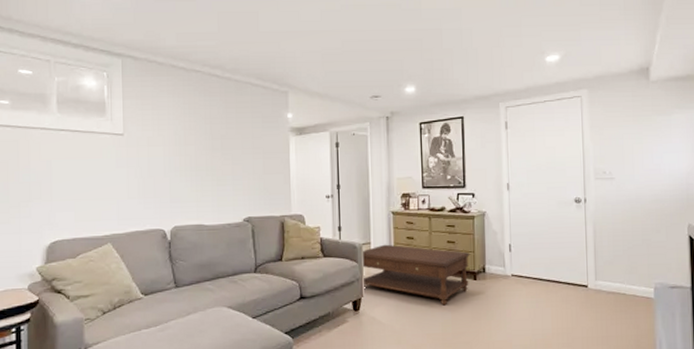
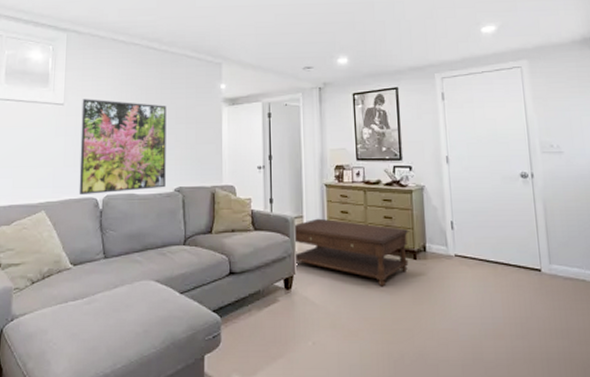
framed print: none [143,129,234,226] -> present [79,99,167,194]

